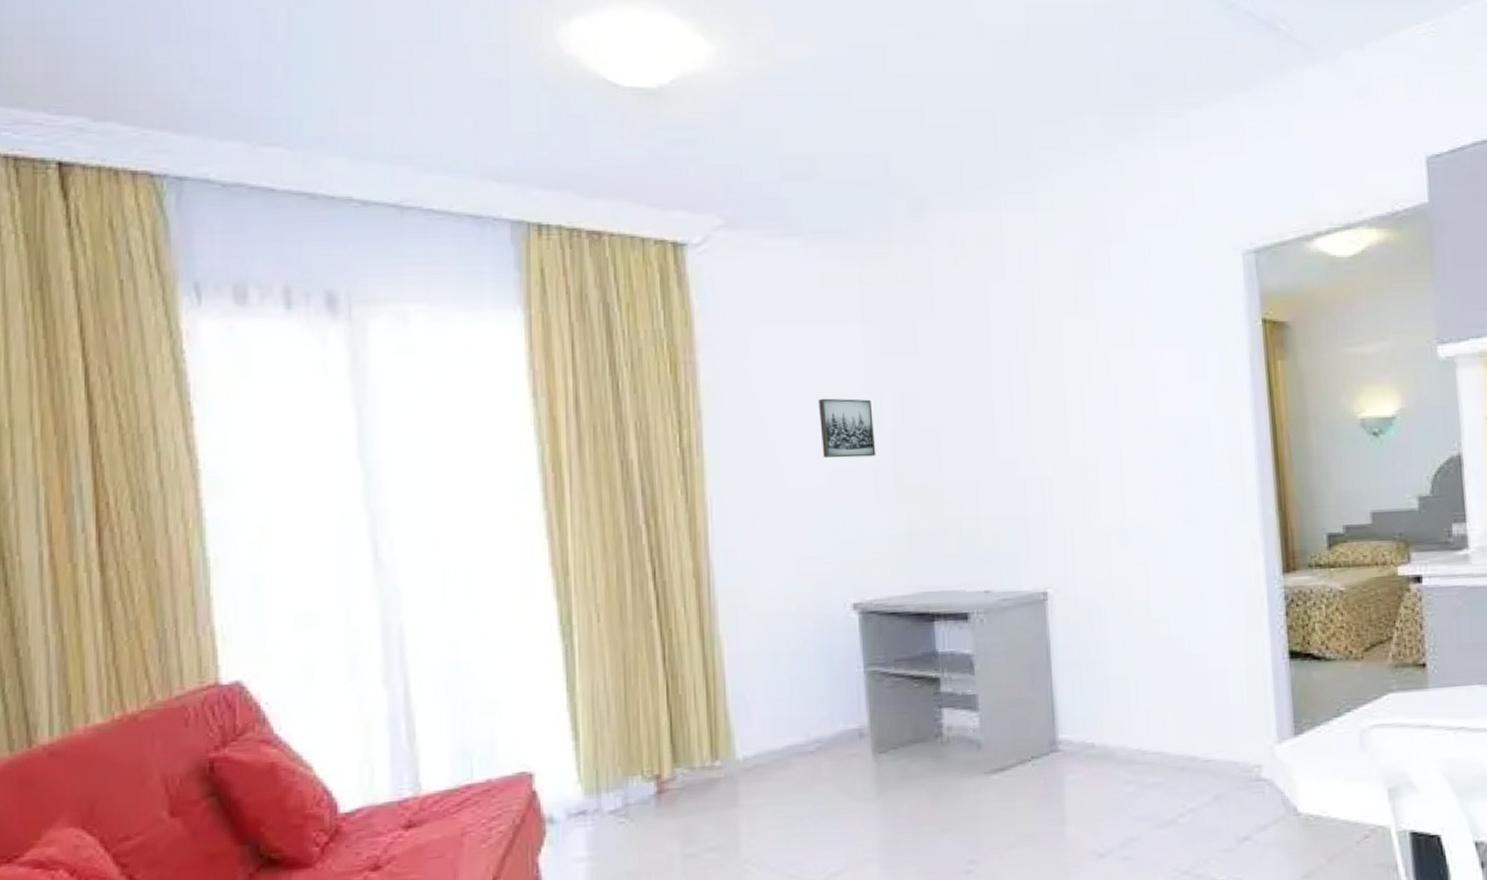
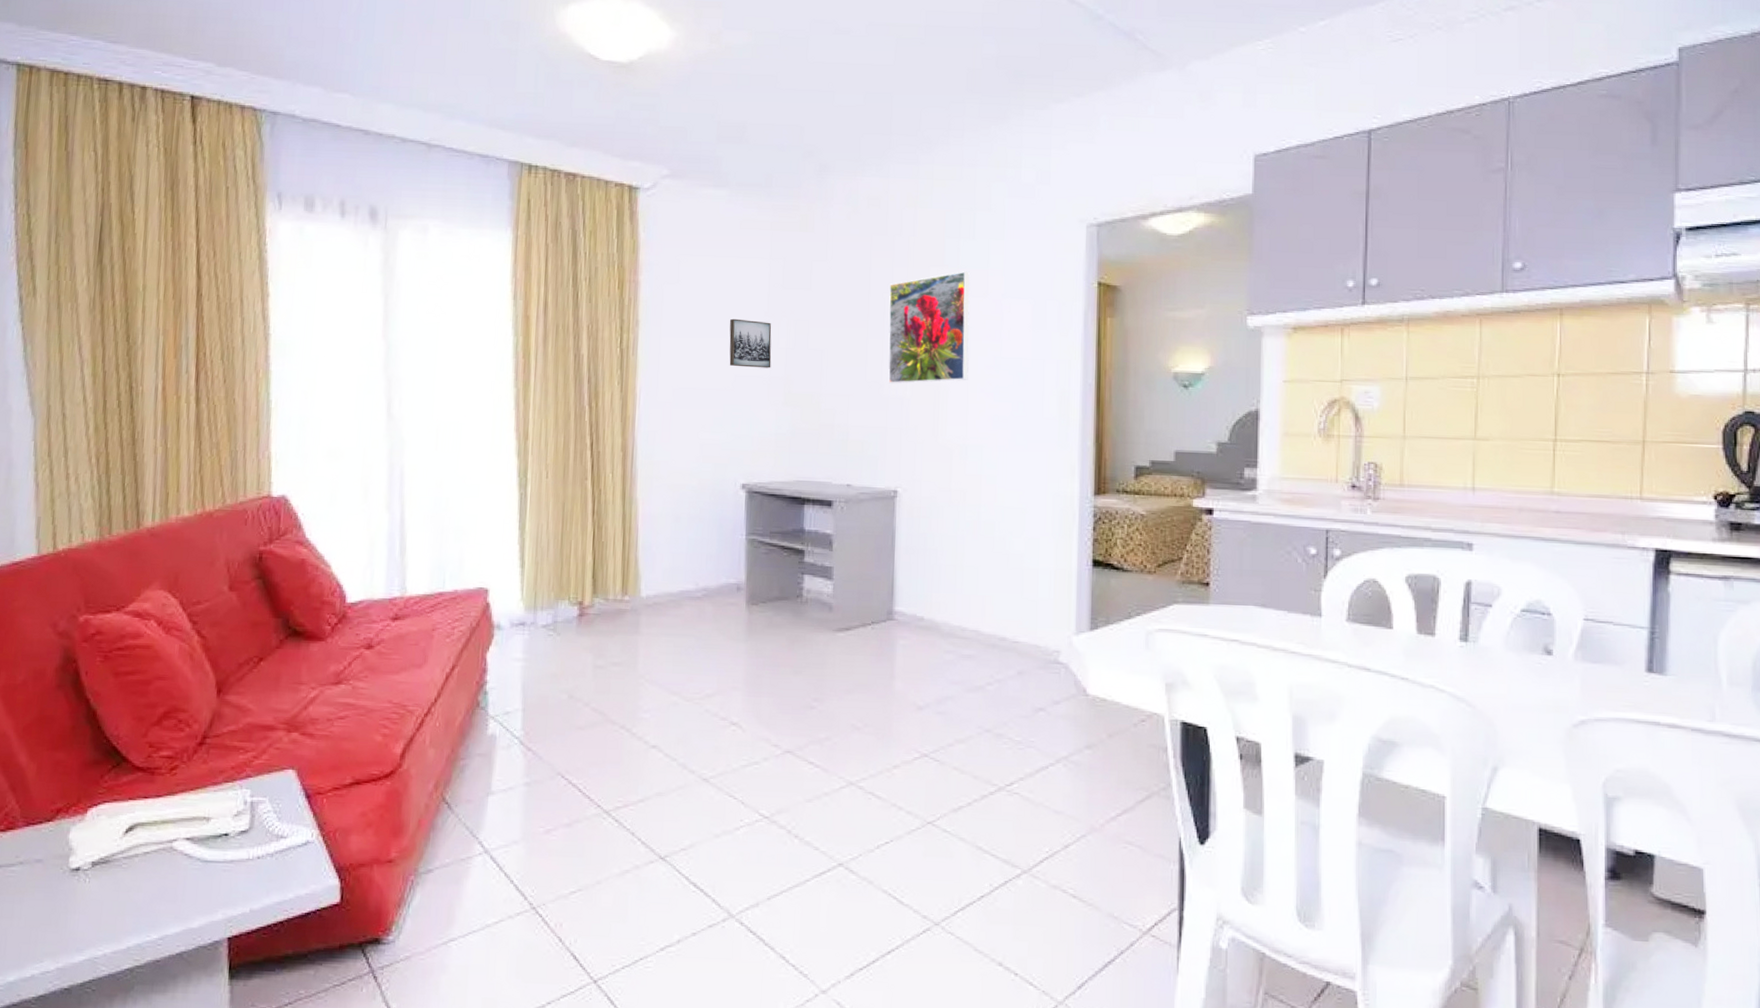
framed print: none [1014,318,1120,462] -> present [888,271,970,384]

